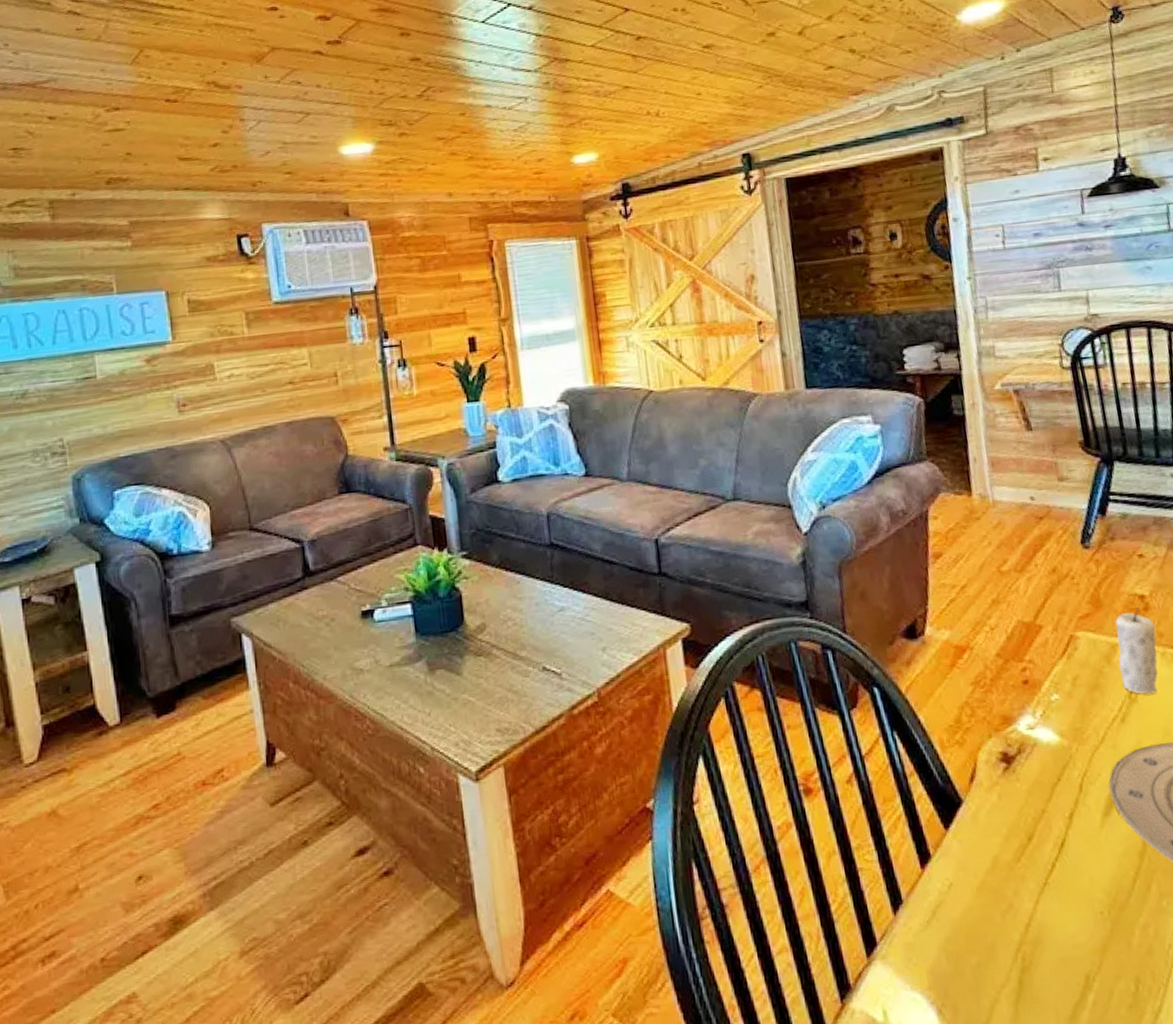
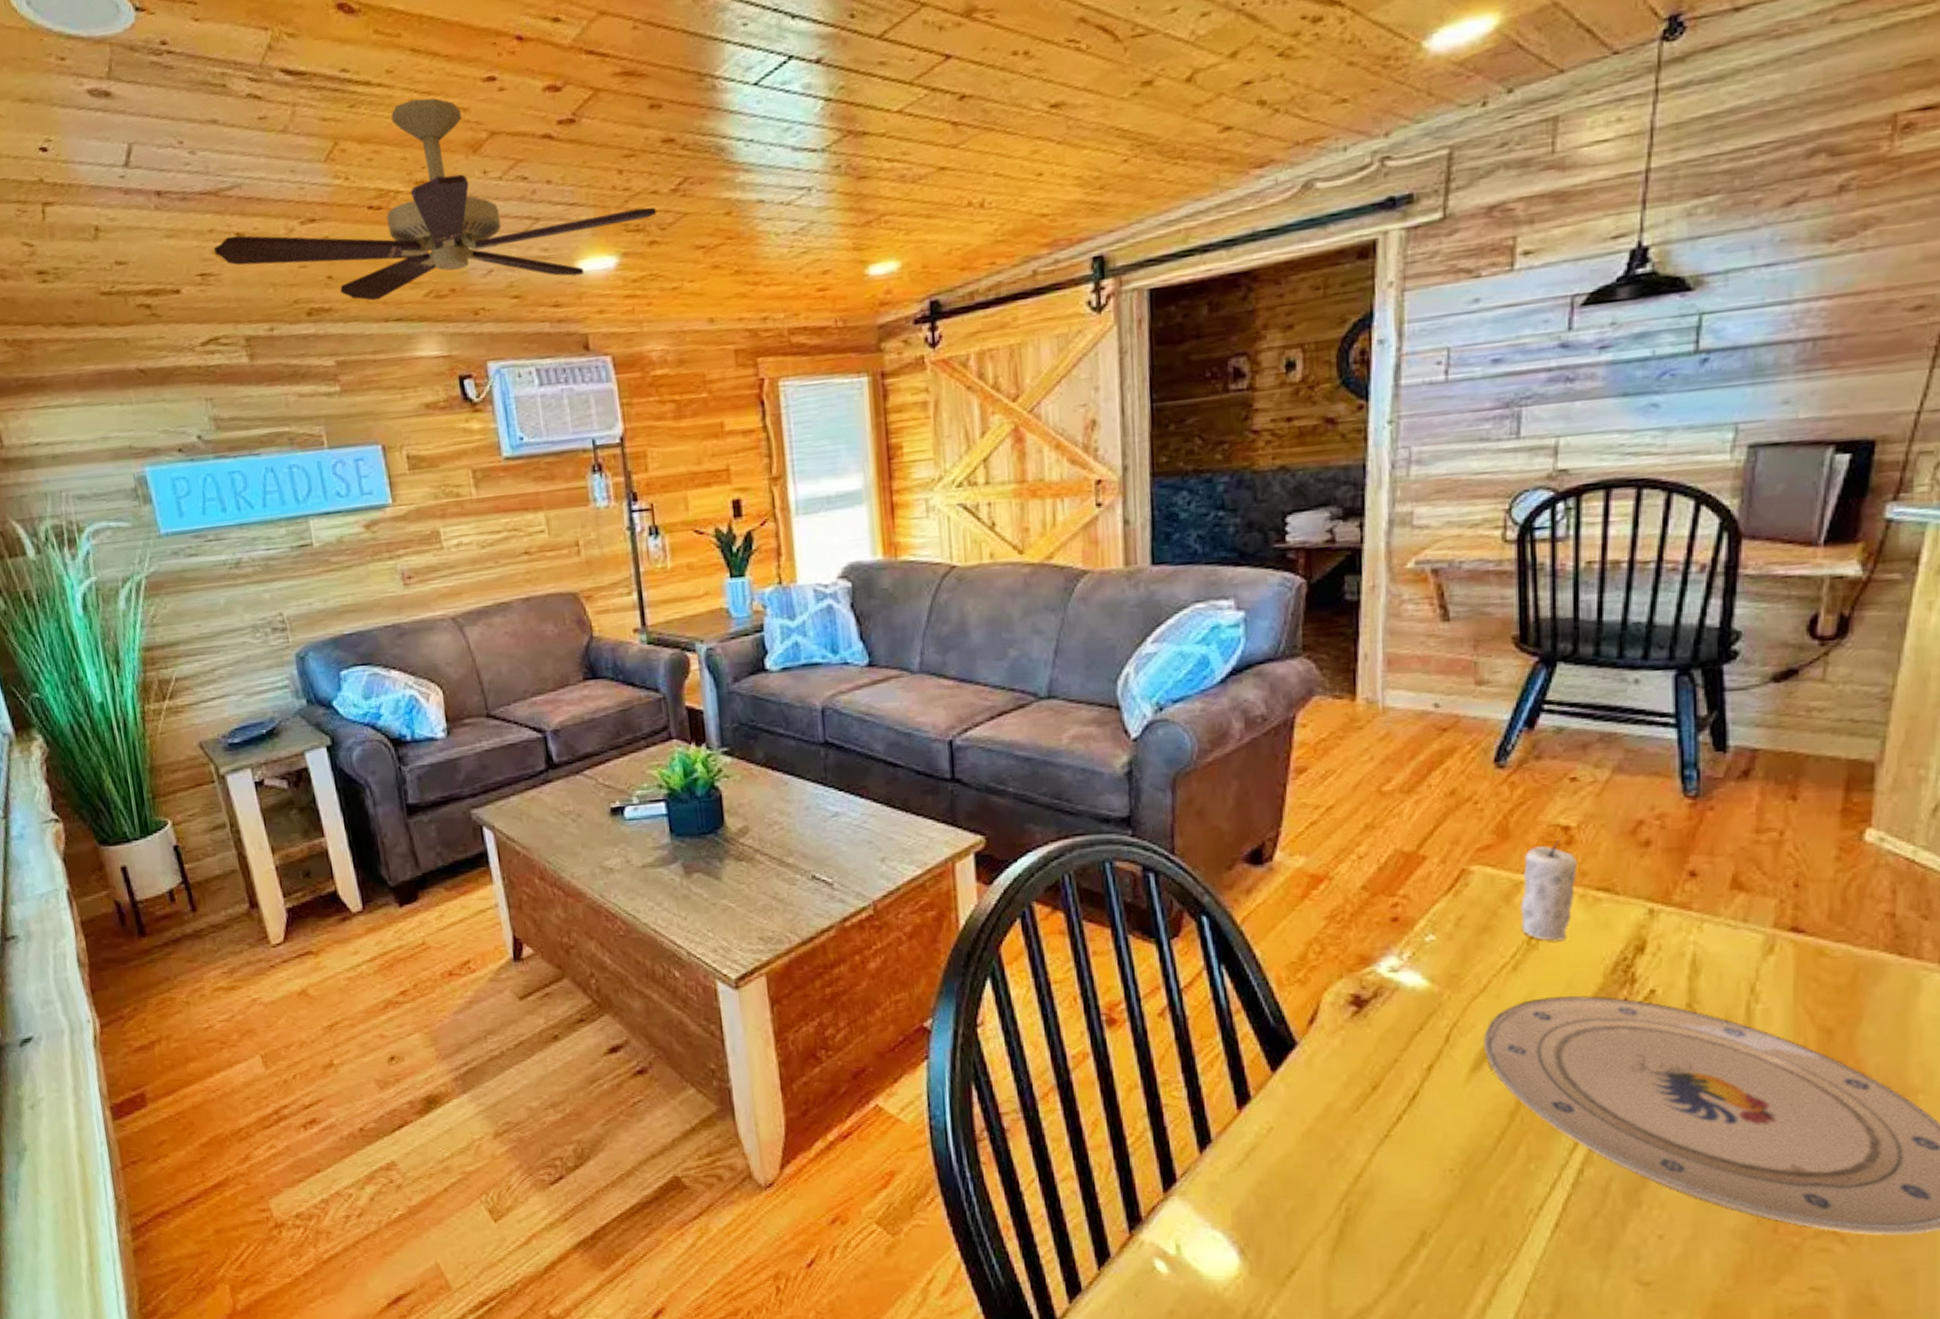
ceiling fan: none [27,20,405,174] -> present [213,98,656,301]

